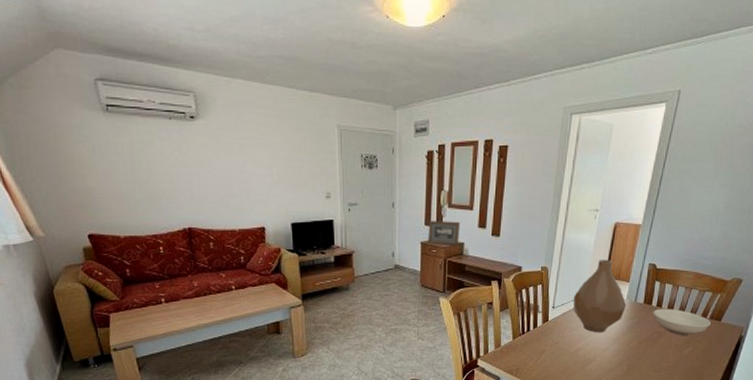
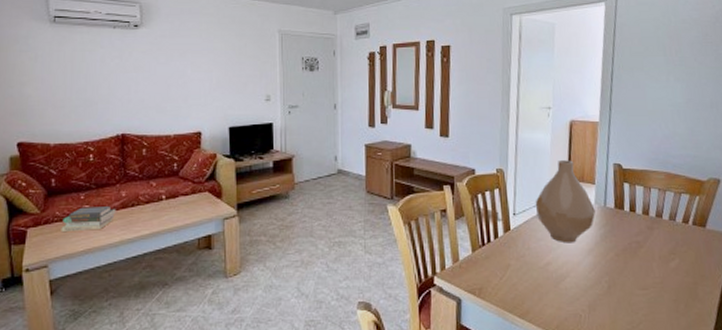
books: none [140,295,191,318] -> present [61,206,116,233]
picture frame: present [428,221,460,246] -> none [372,122,406,148]
bowl: present [653,309,712,335] -> none [626,214,696,245]

